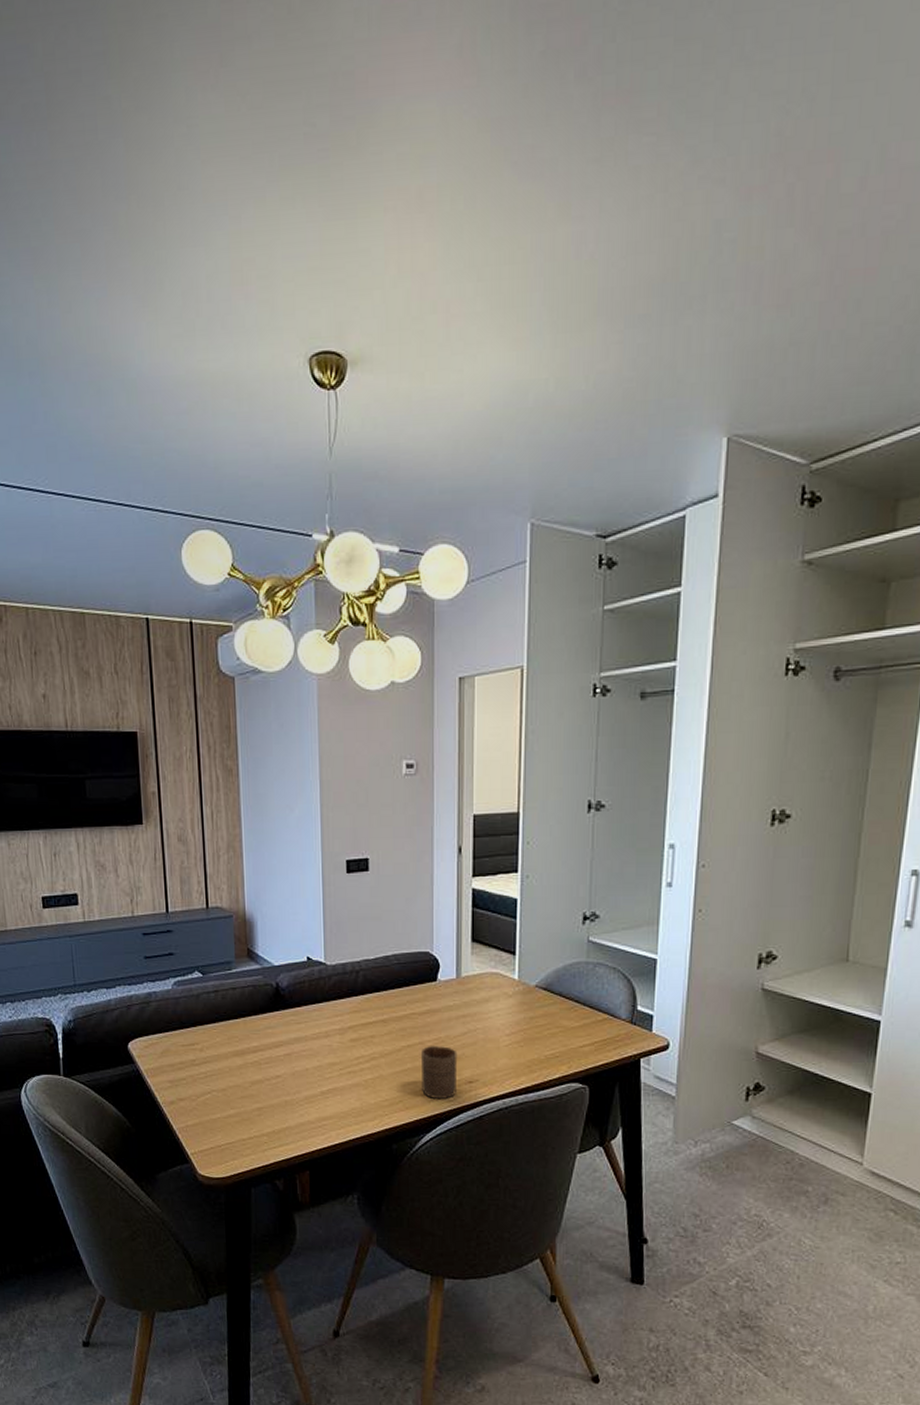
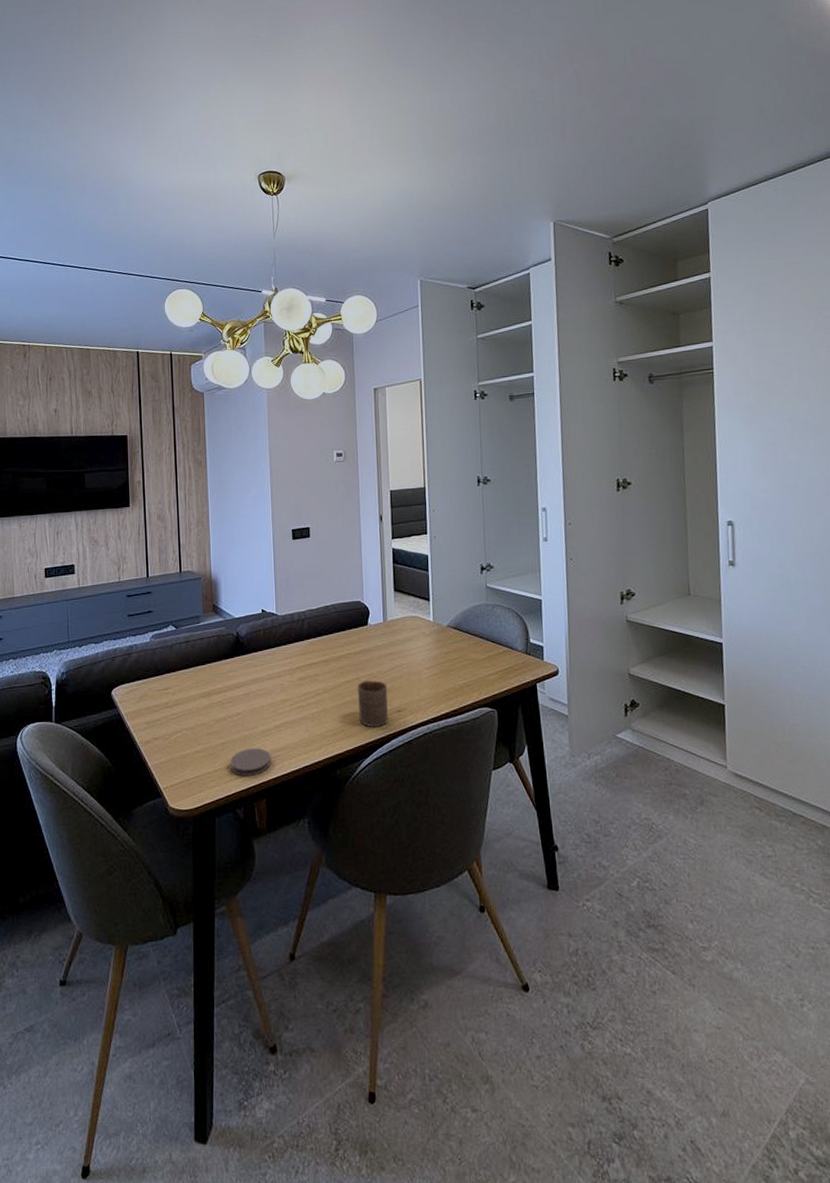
coaster: none [268,1115,316,1145] -> present [230,747,271,776]

